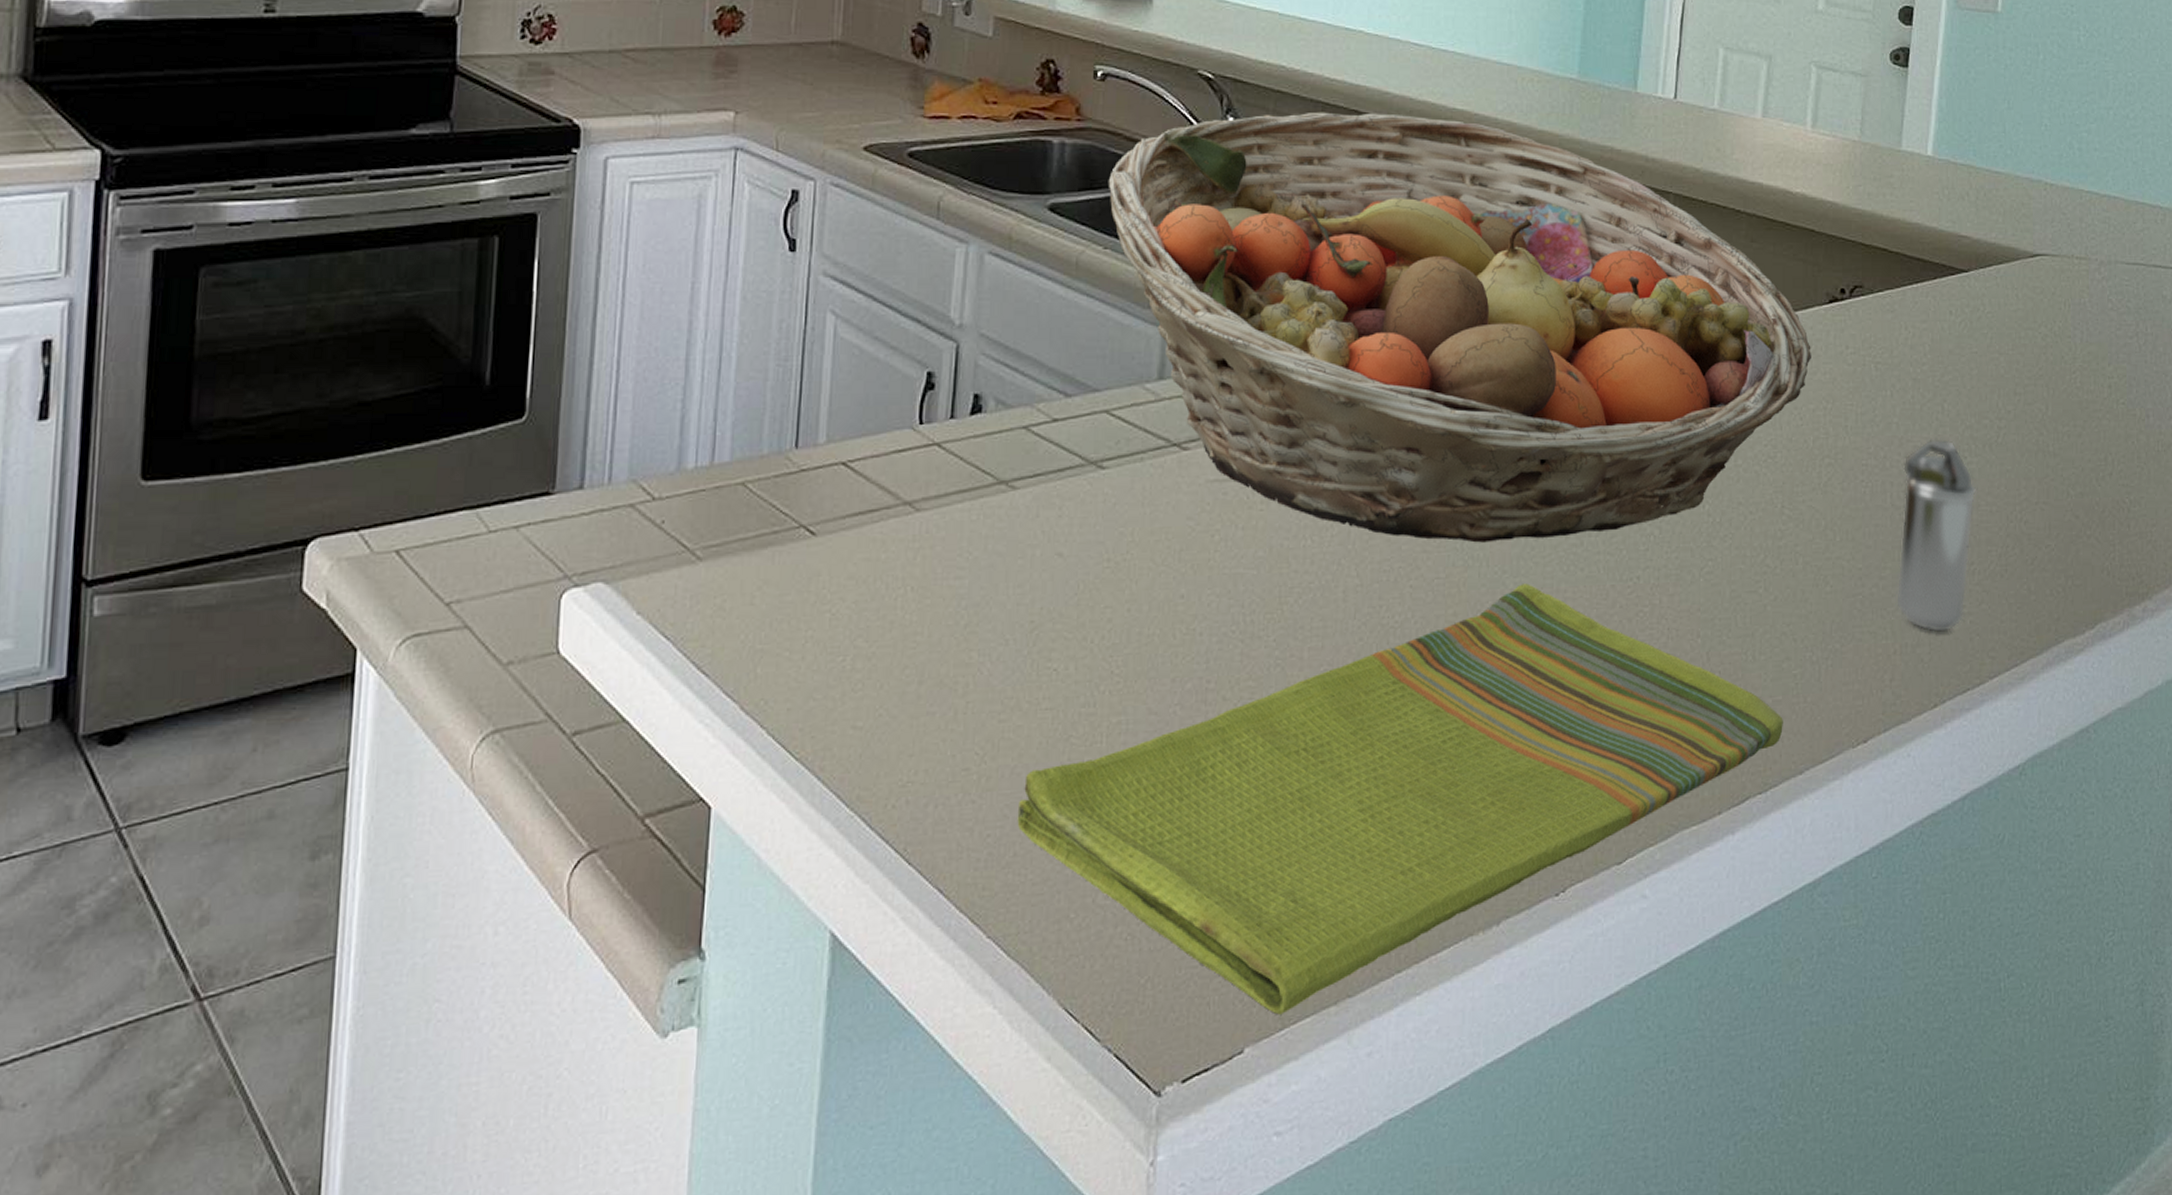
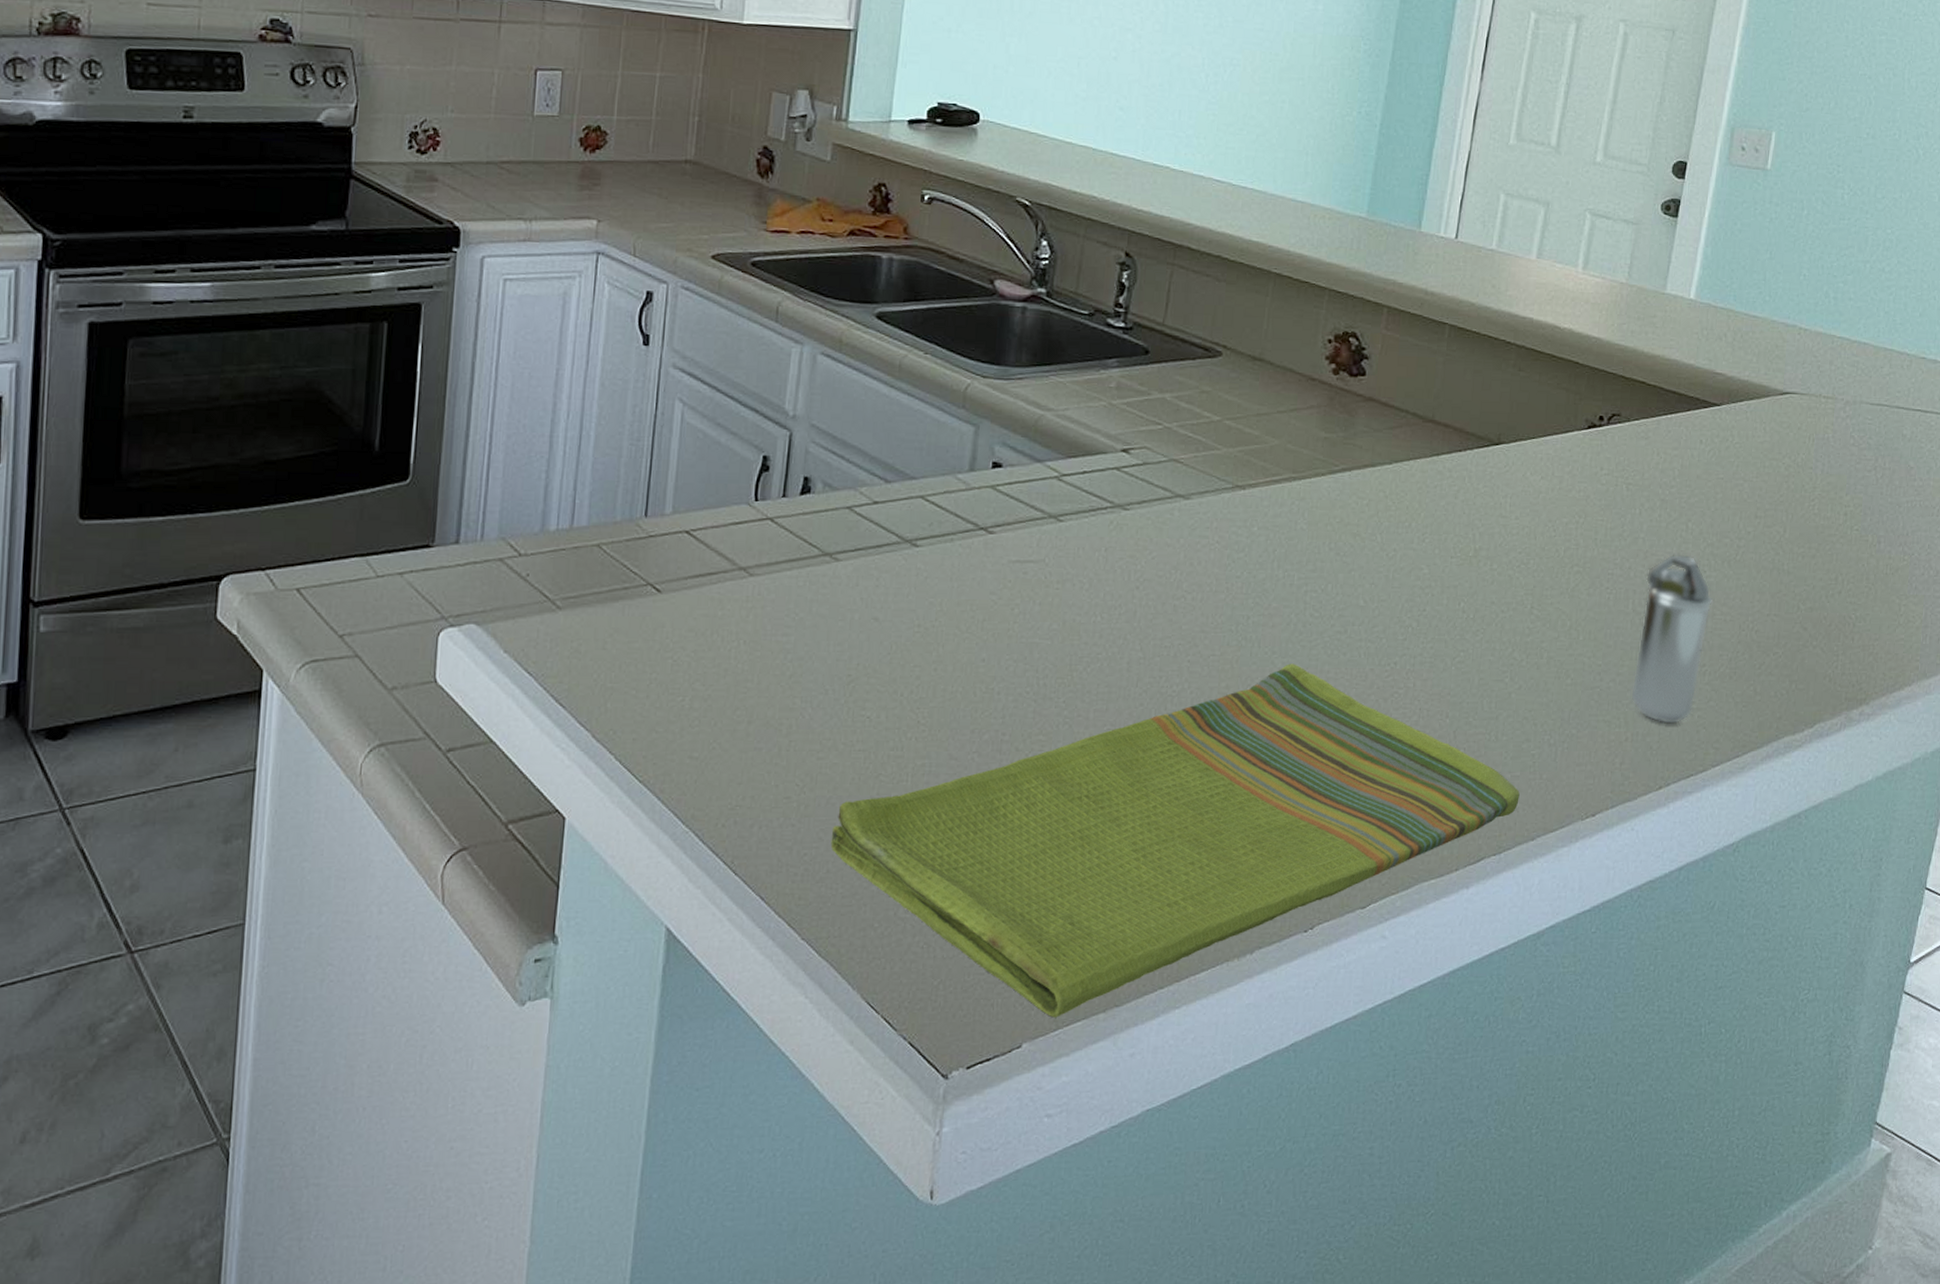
fruit basket: present [1108,112,1811,543] -> none [930,239,1568,626]

